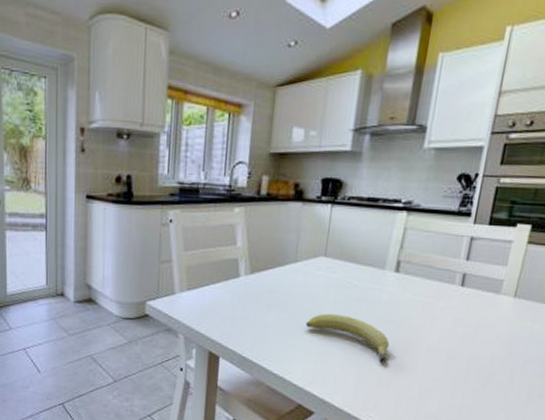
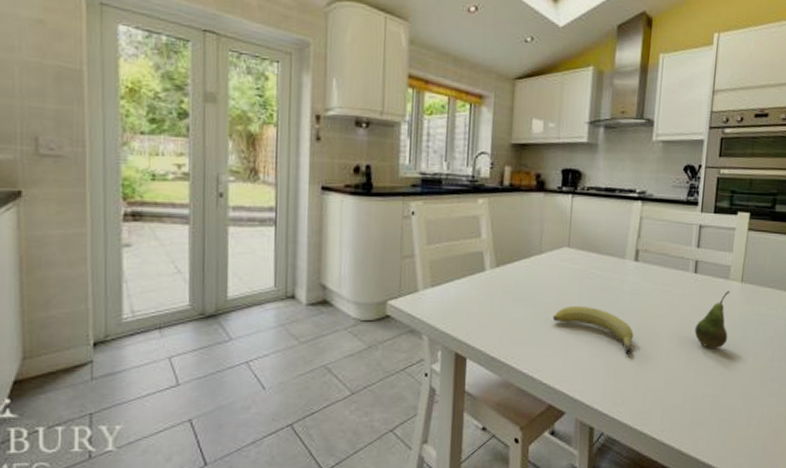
fruit: none [456,305,500,363] -> present [694,290,730,349]

